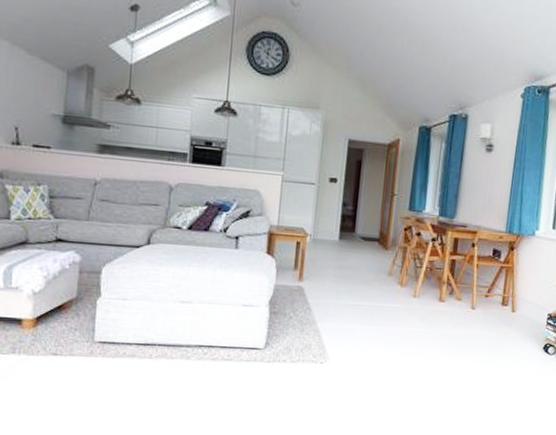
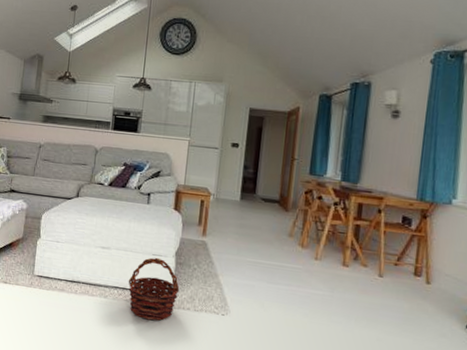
basket: none [214,308,274,378] -> present [128,257,180,321]

